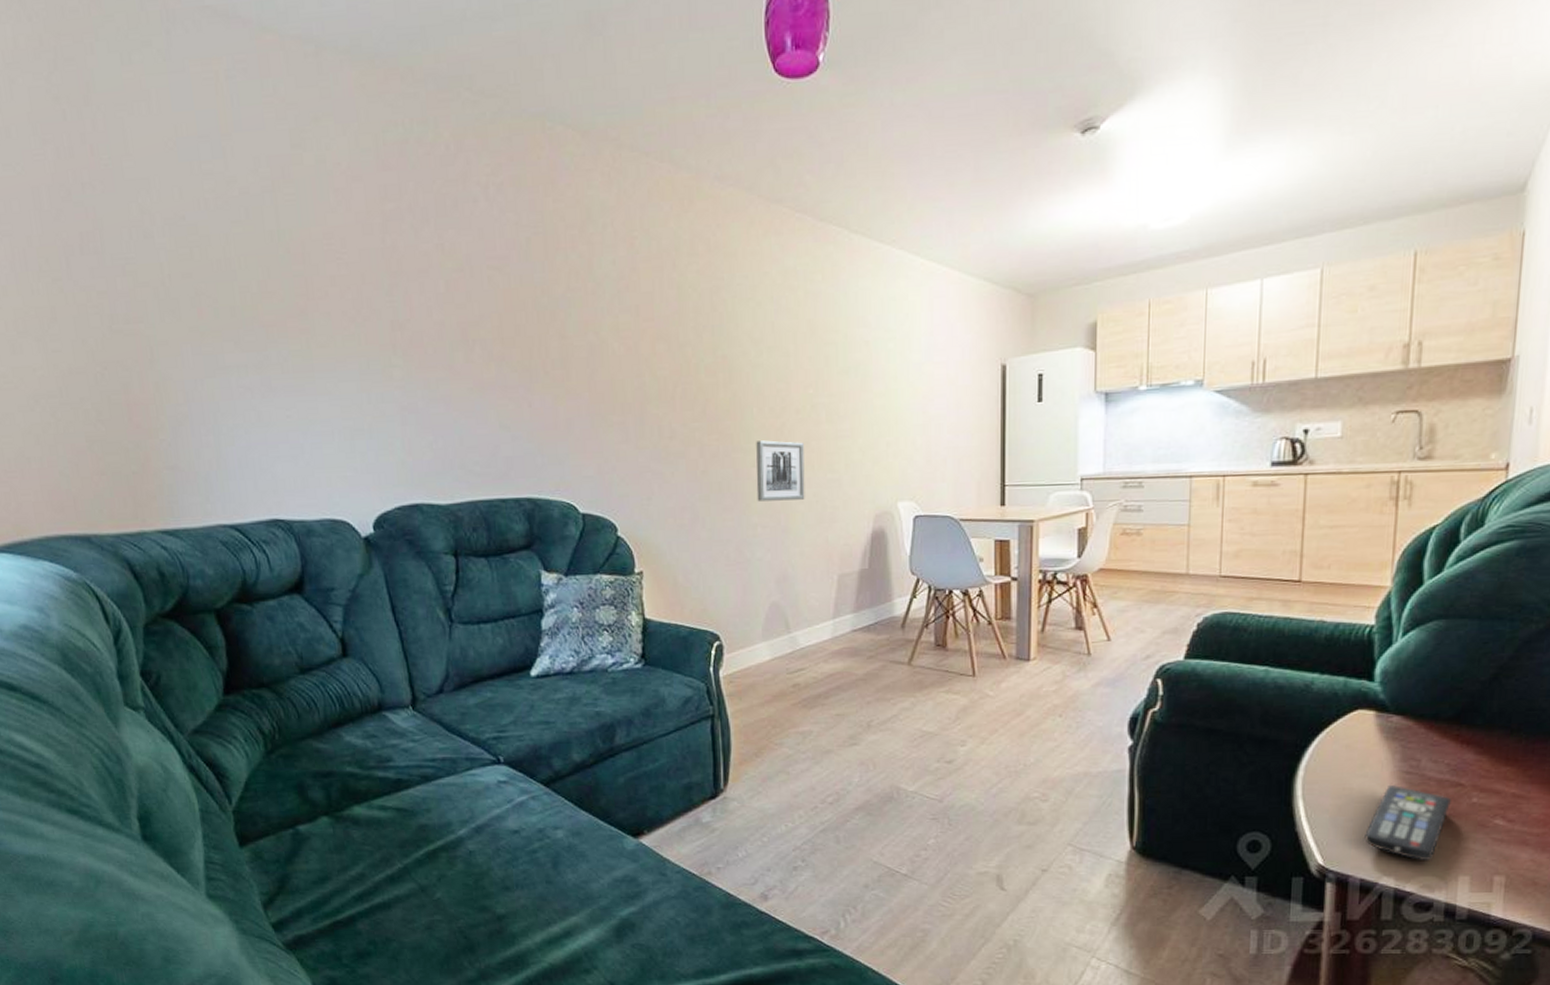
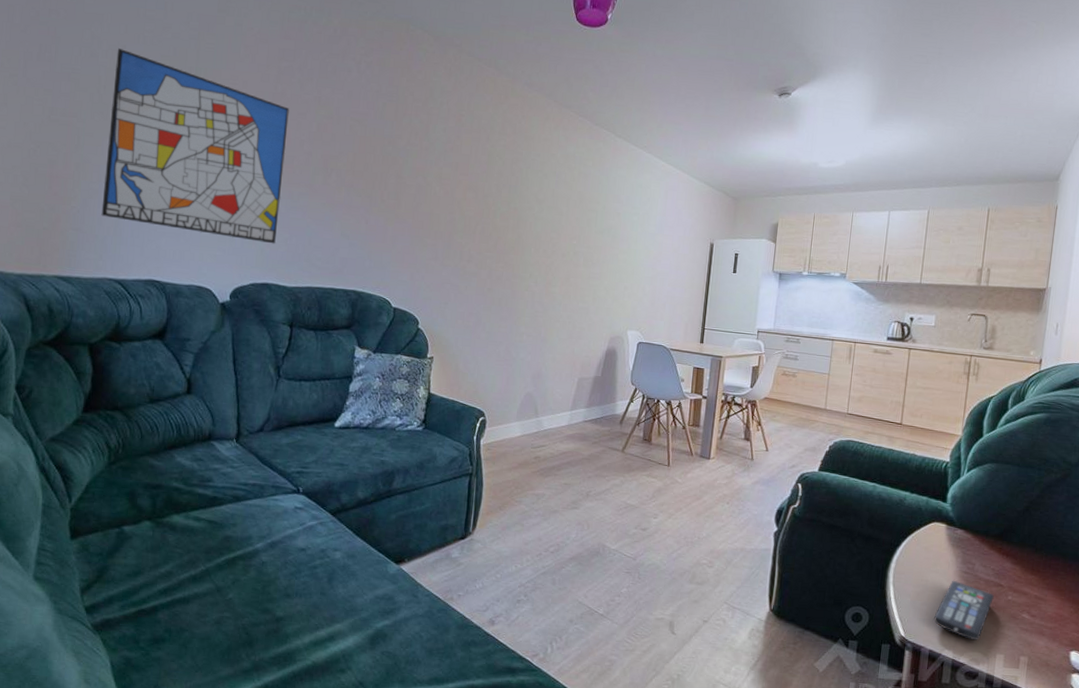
wall art: none [175,220,418,452] -> present [101,47,289,244]
wall art: present [756,440,805,502] -> none [526,272,565,320]

